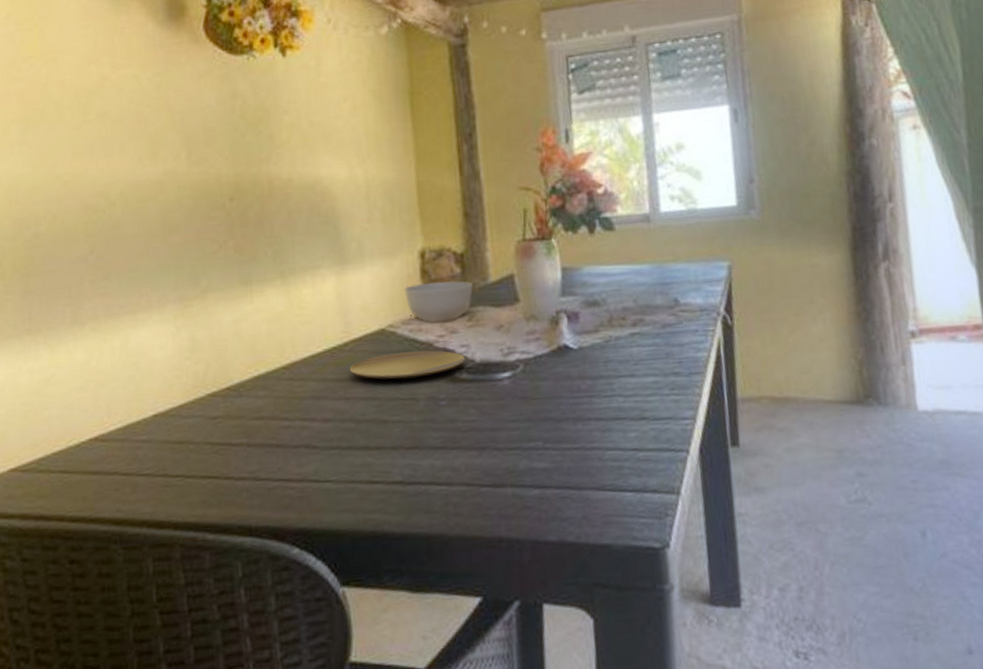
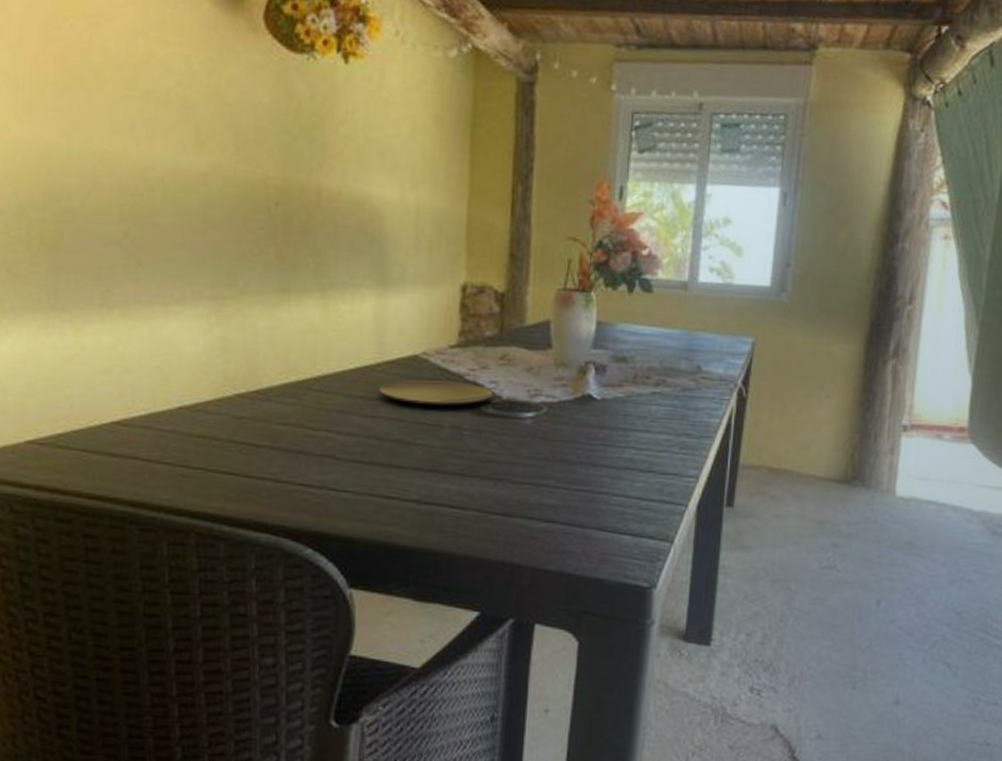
bowl: present [404,281,473,325] -> none [442,317,509,358]

